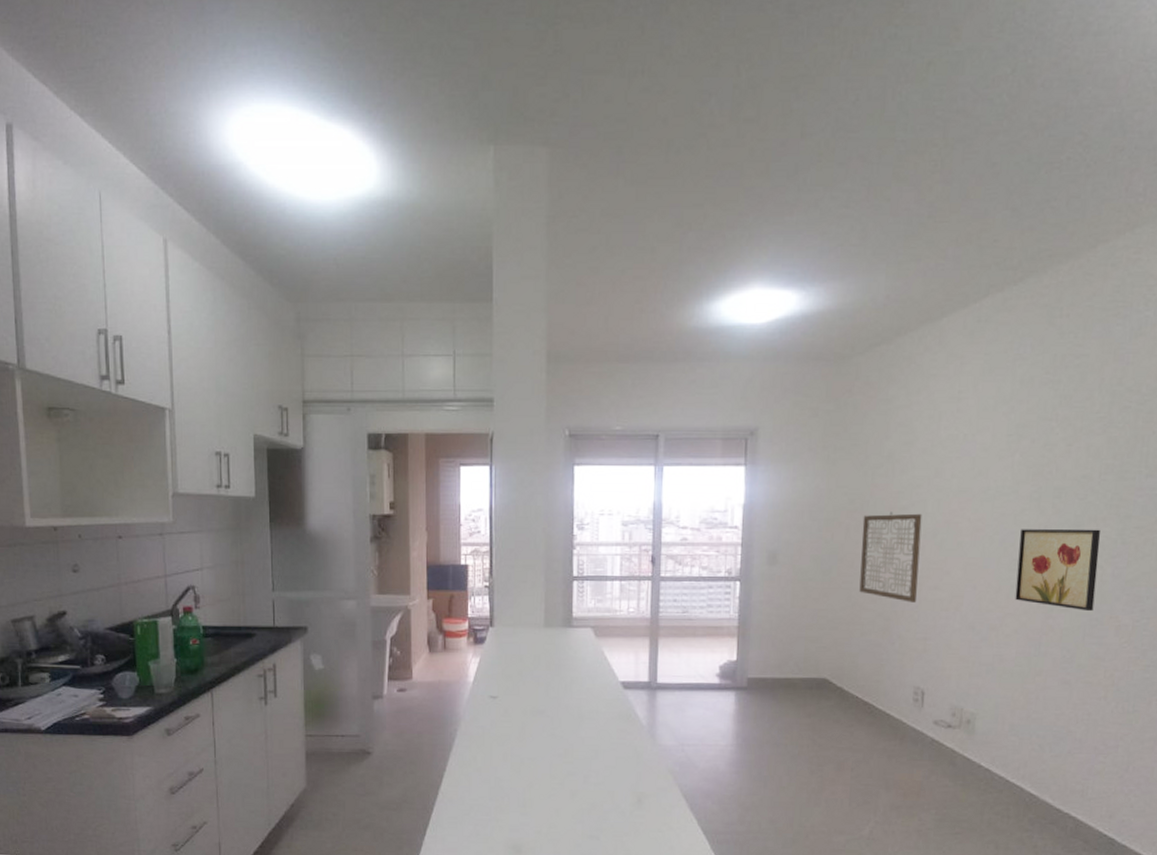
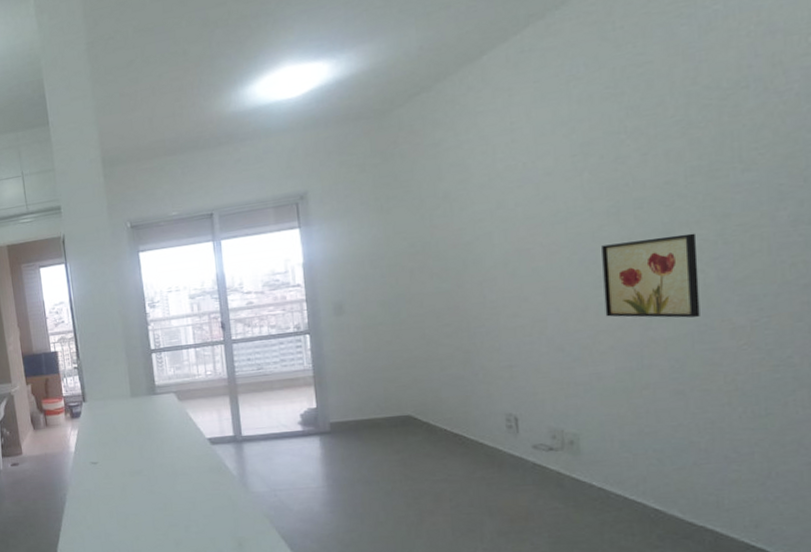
wall art: present [859,511,922,603] -> none [426,246,495,333]

